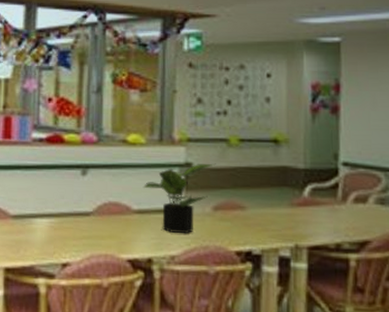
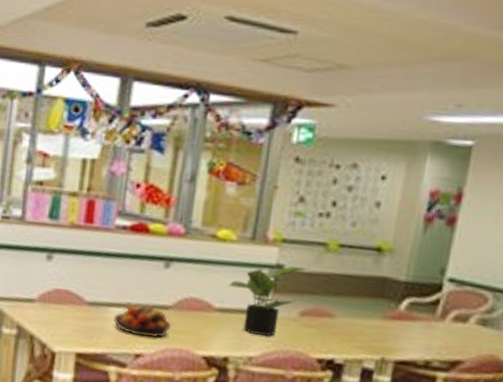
fruit bowl: none [38,211,95,246] -> present [113,301,172,338]

